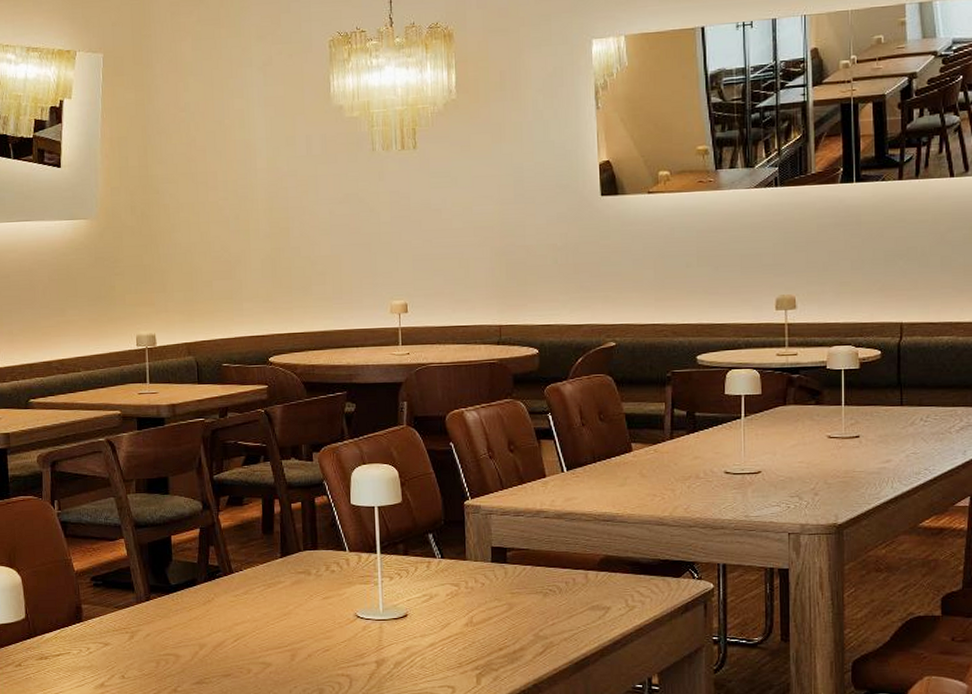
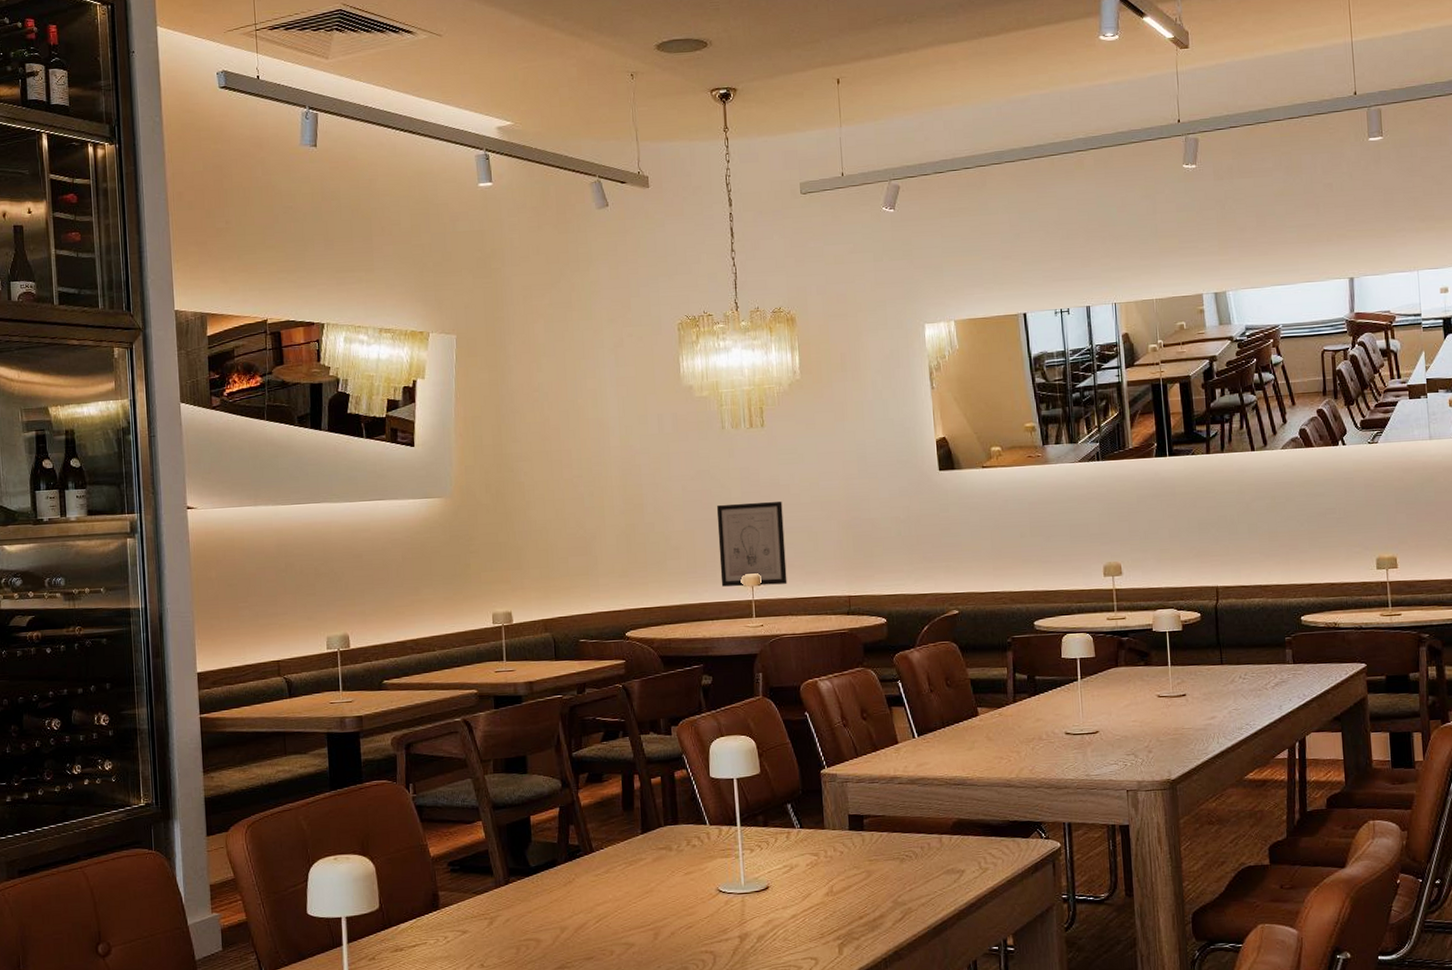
wall art: none [364,227,436,314] -> present [716,502,788,587]

